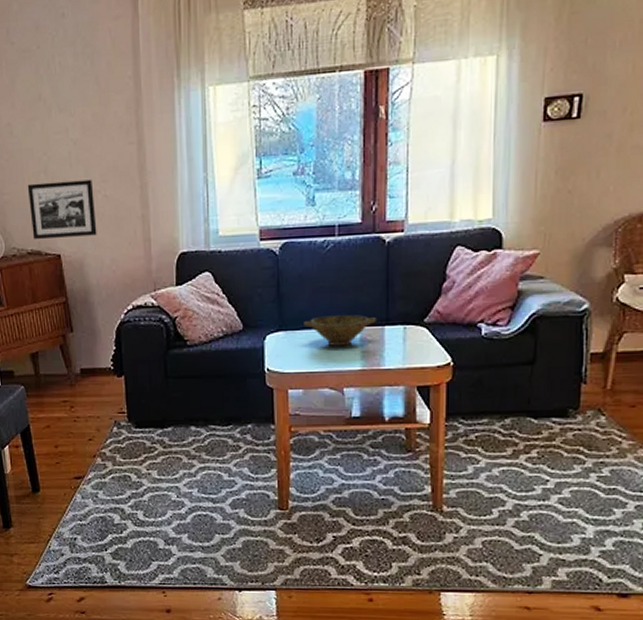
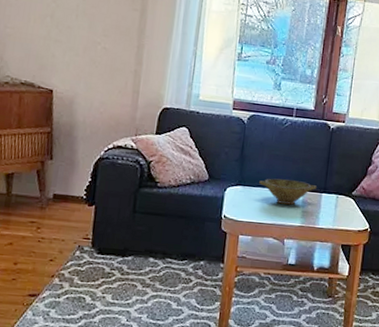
picture frame: present [27,179,97,239] -> none [28,23,95,80]

